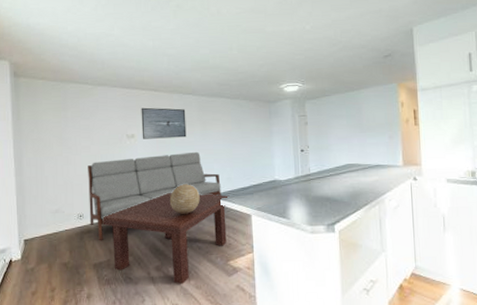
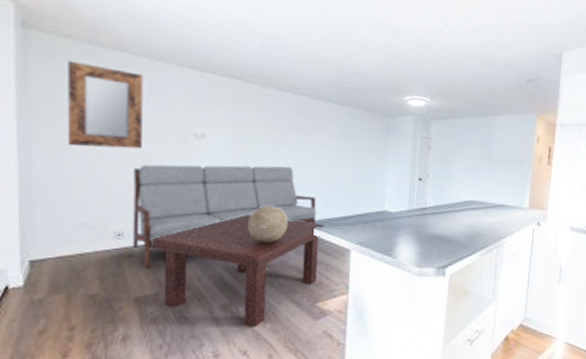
home mirror: none [42,94,93,154] -> present [67,60,143,150]
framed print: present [141,107,187,139] -> none [216,99,280,147]

